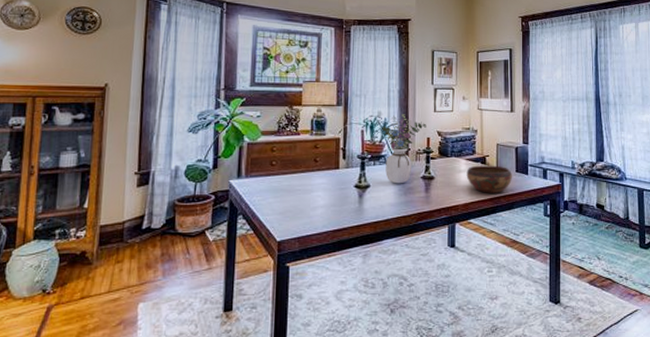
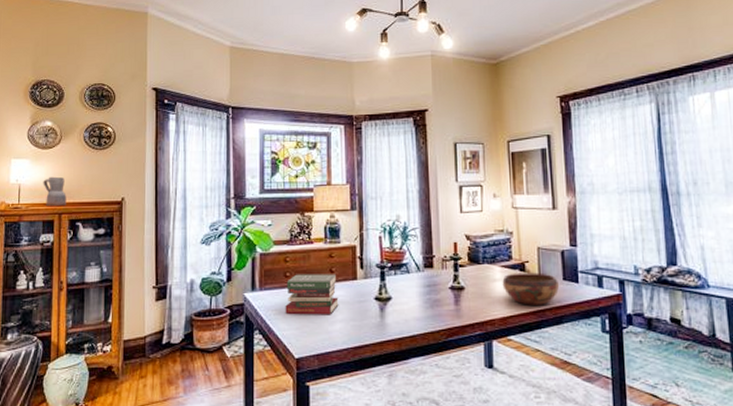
ceramic pitcher: none [15,58,43,90] -> present [43,176,67,207]
books: none [269,163,321,201] -> present [285,274,339,315]
bouquet: present [382,114,427,184] -> none [402,217,453,296]

